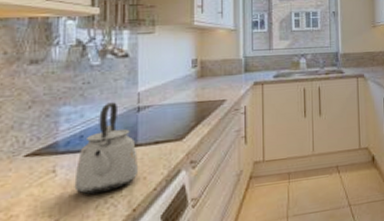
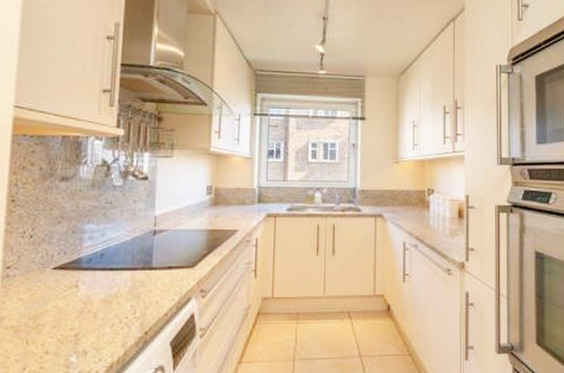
kettle: present [74,102,139,195] -> none [93,224,152,313]

